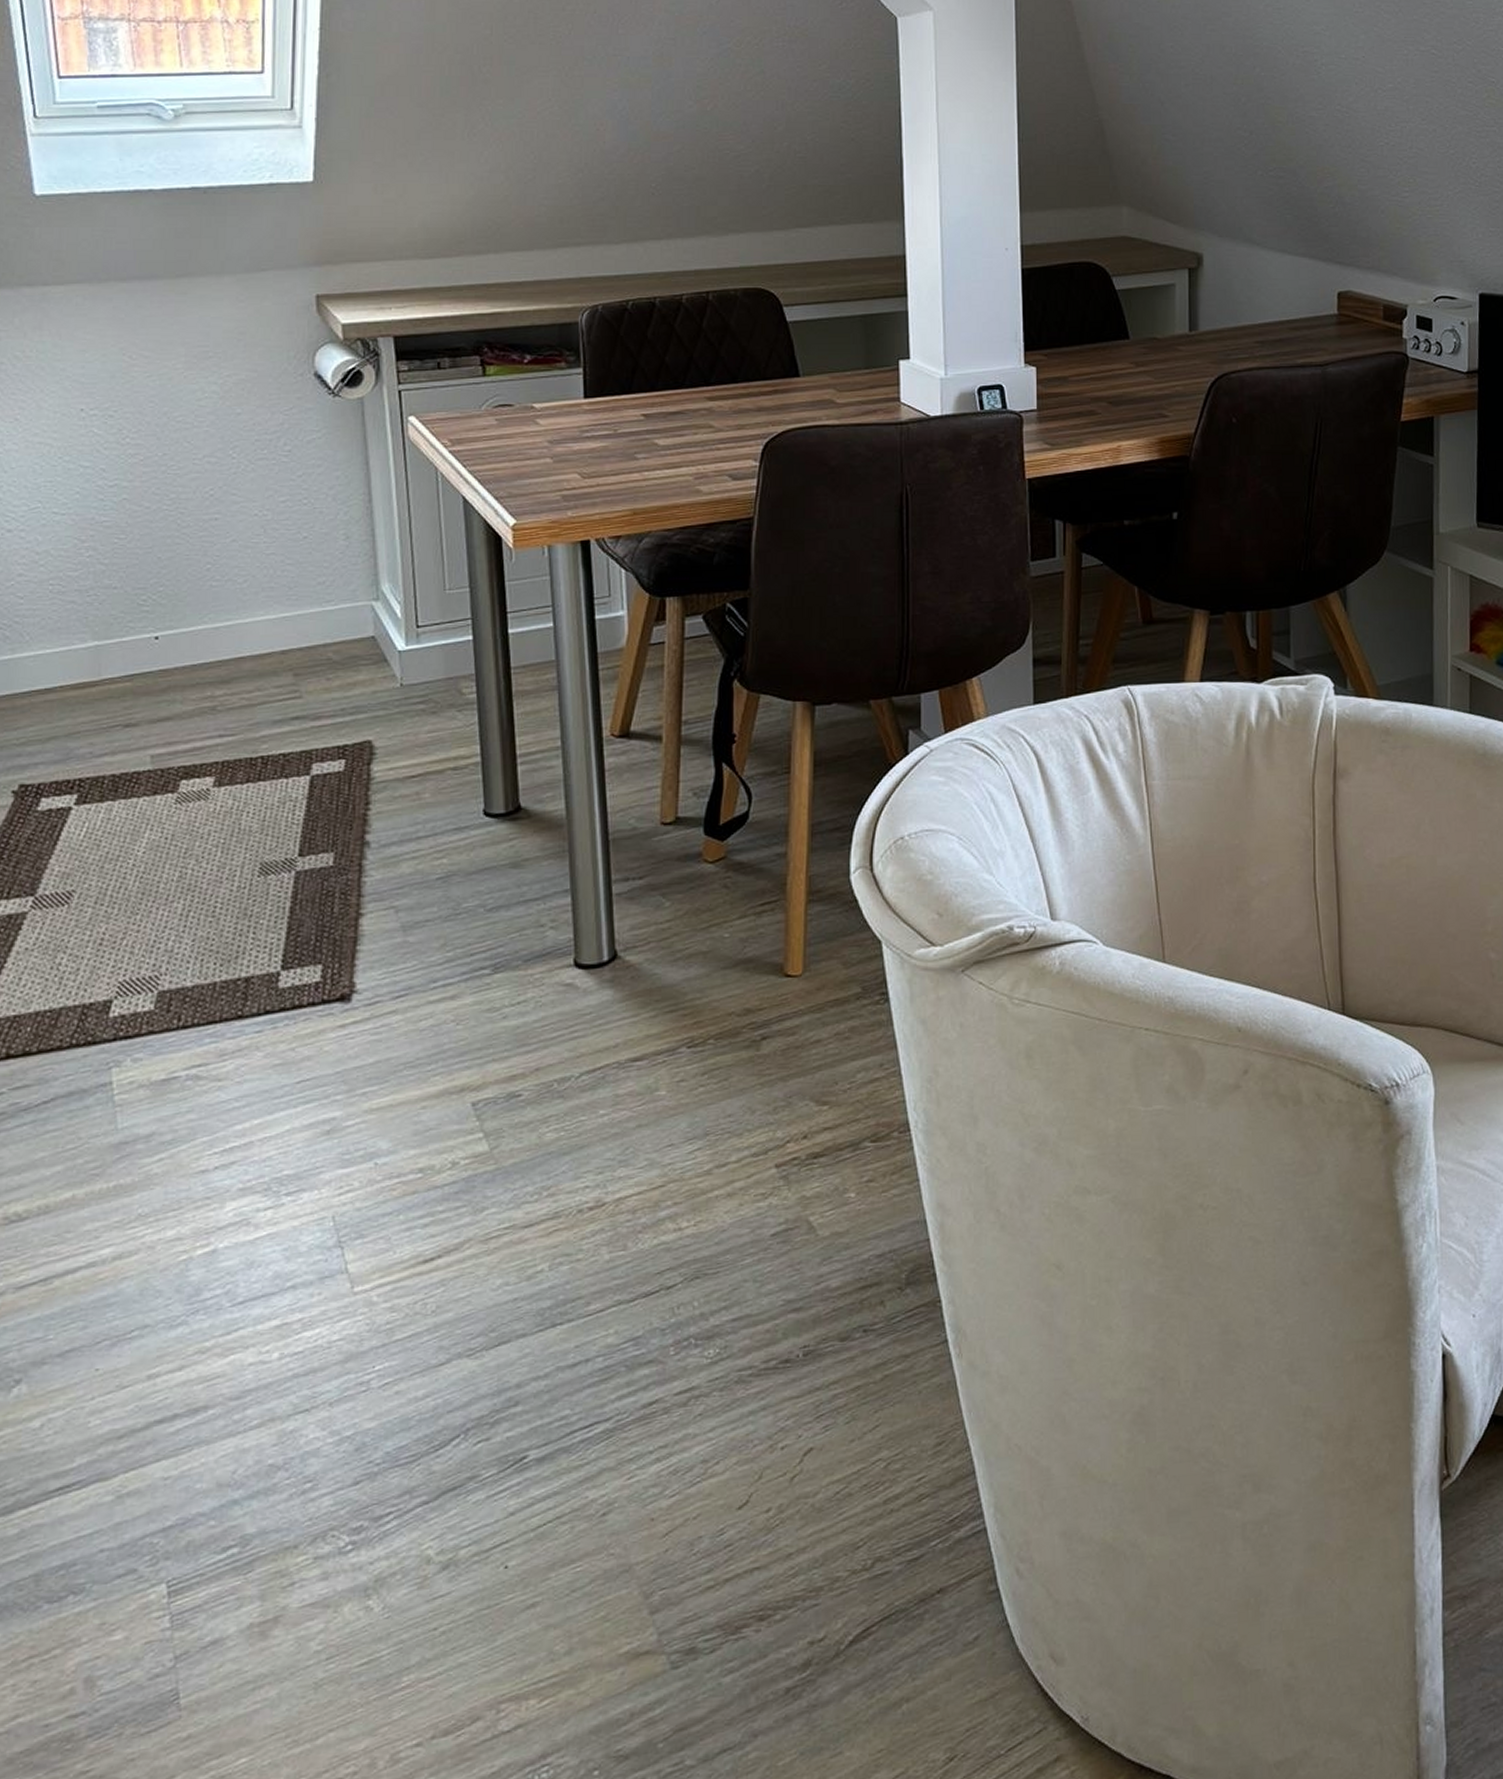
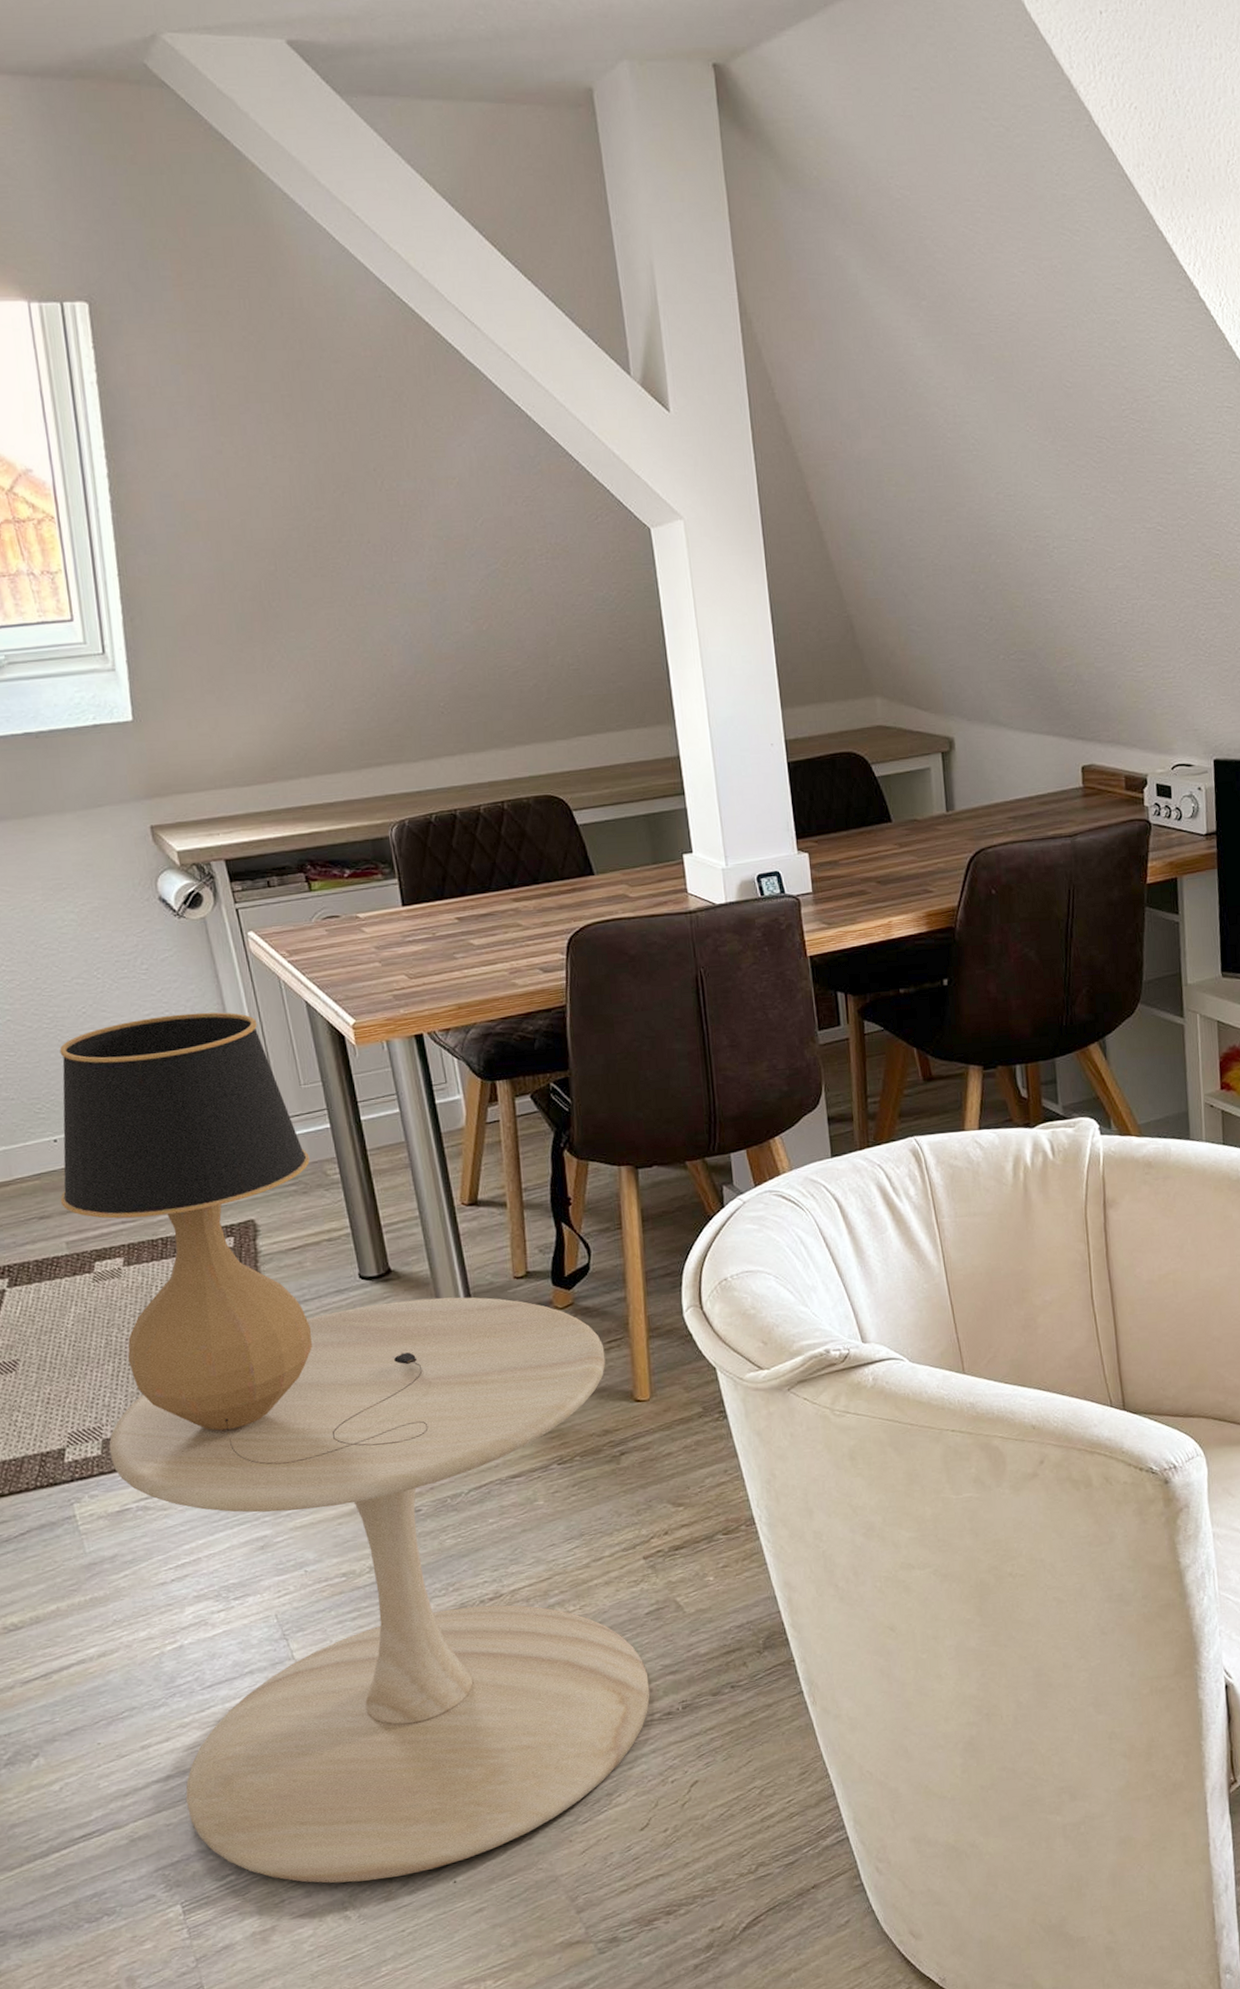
table lamp: none [151,502,543,1032] -> present [59,1012,429,1465]
side table: none [164,842,767,1563] -> present [109,1297,650,1884]

